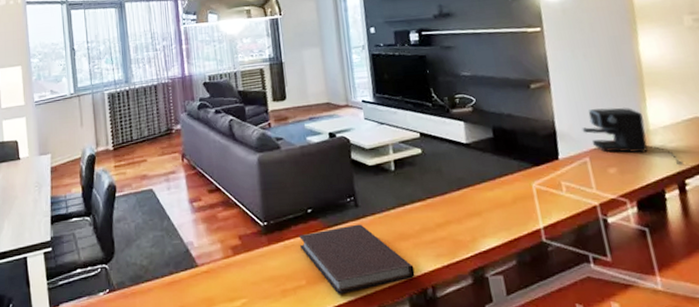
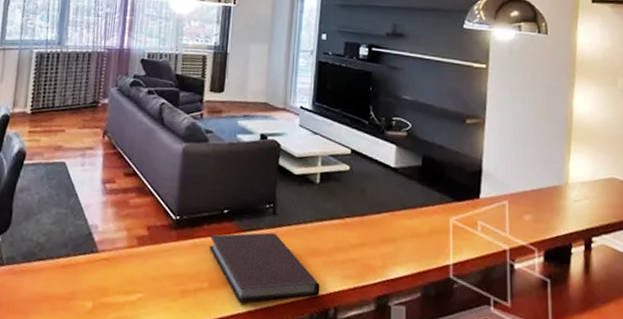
coffee maker: present [581,108,684,165] -> none [506,154,594,223]

